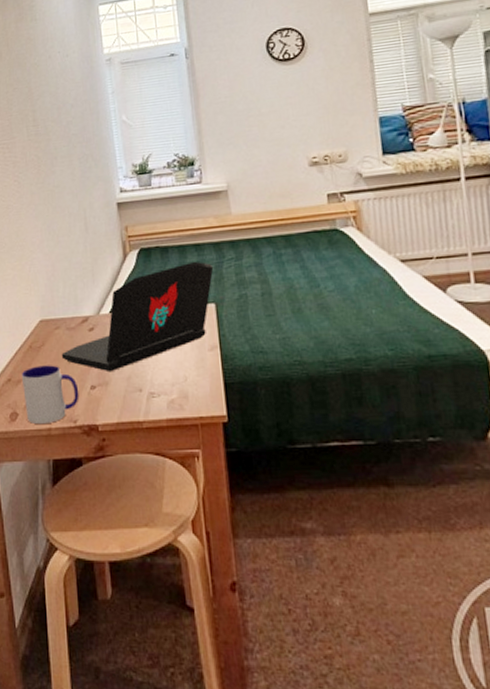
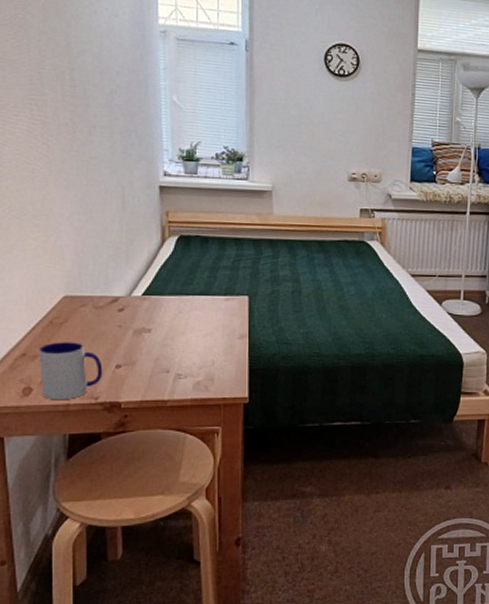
laptop: present [61,261,214,372] -> none [86,254,251,353]

